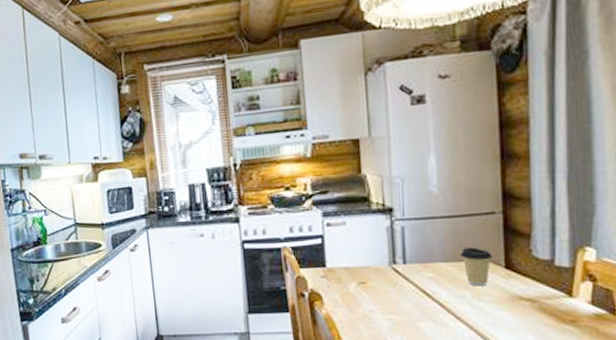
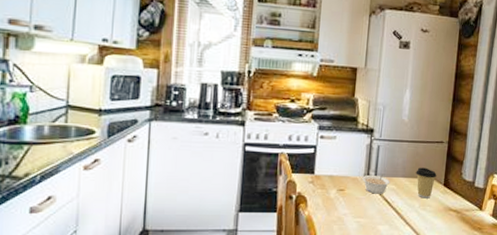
legume: none [387,259,426,285] -> present [362,173,390,194]

